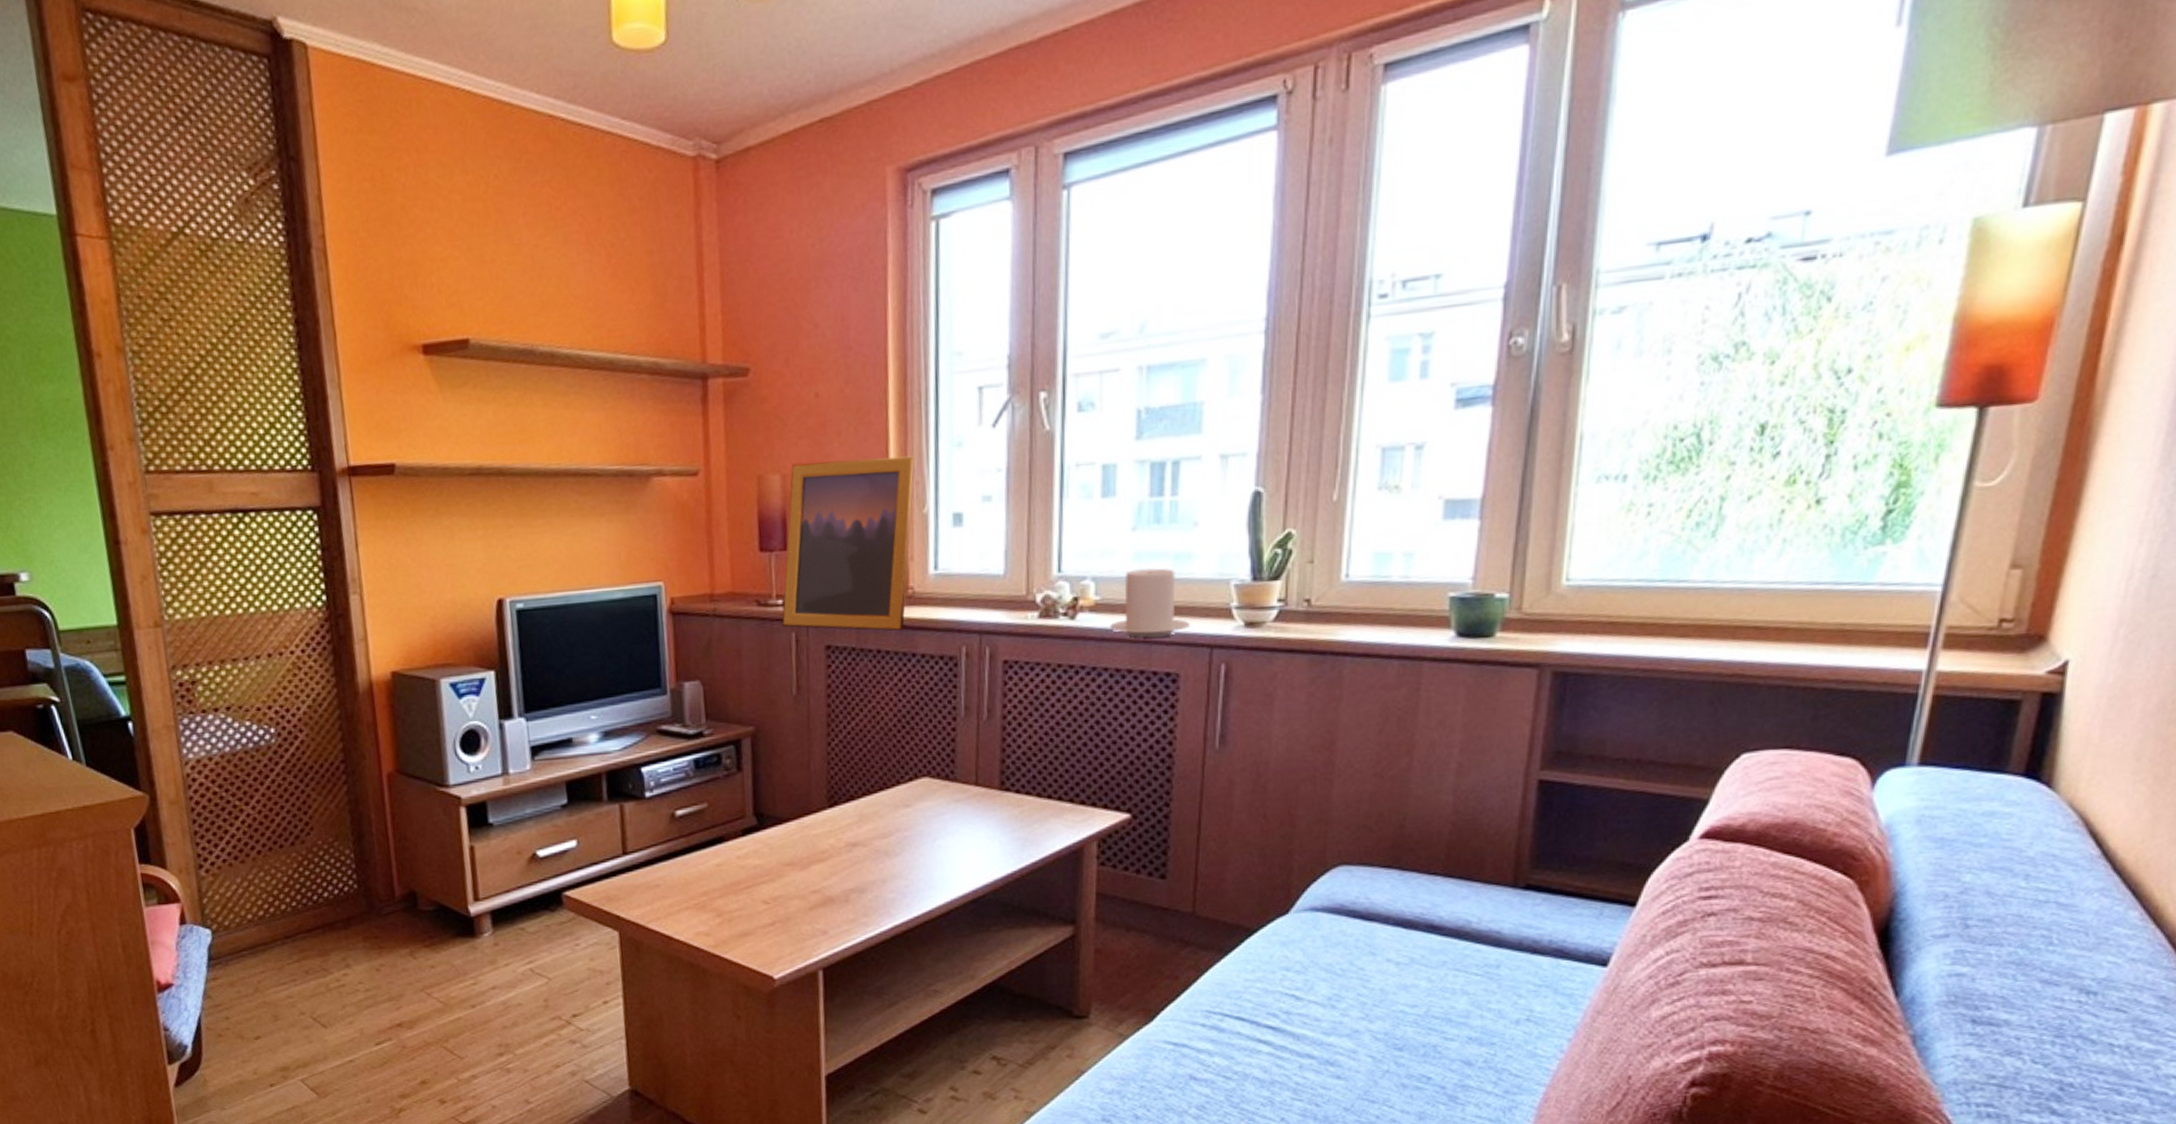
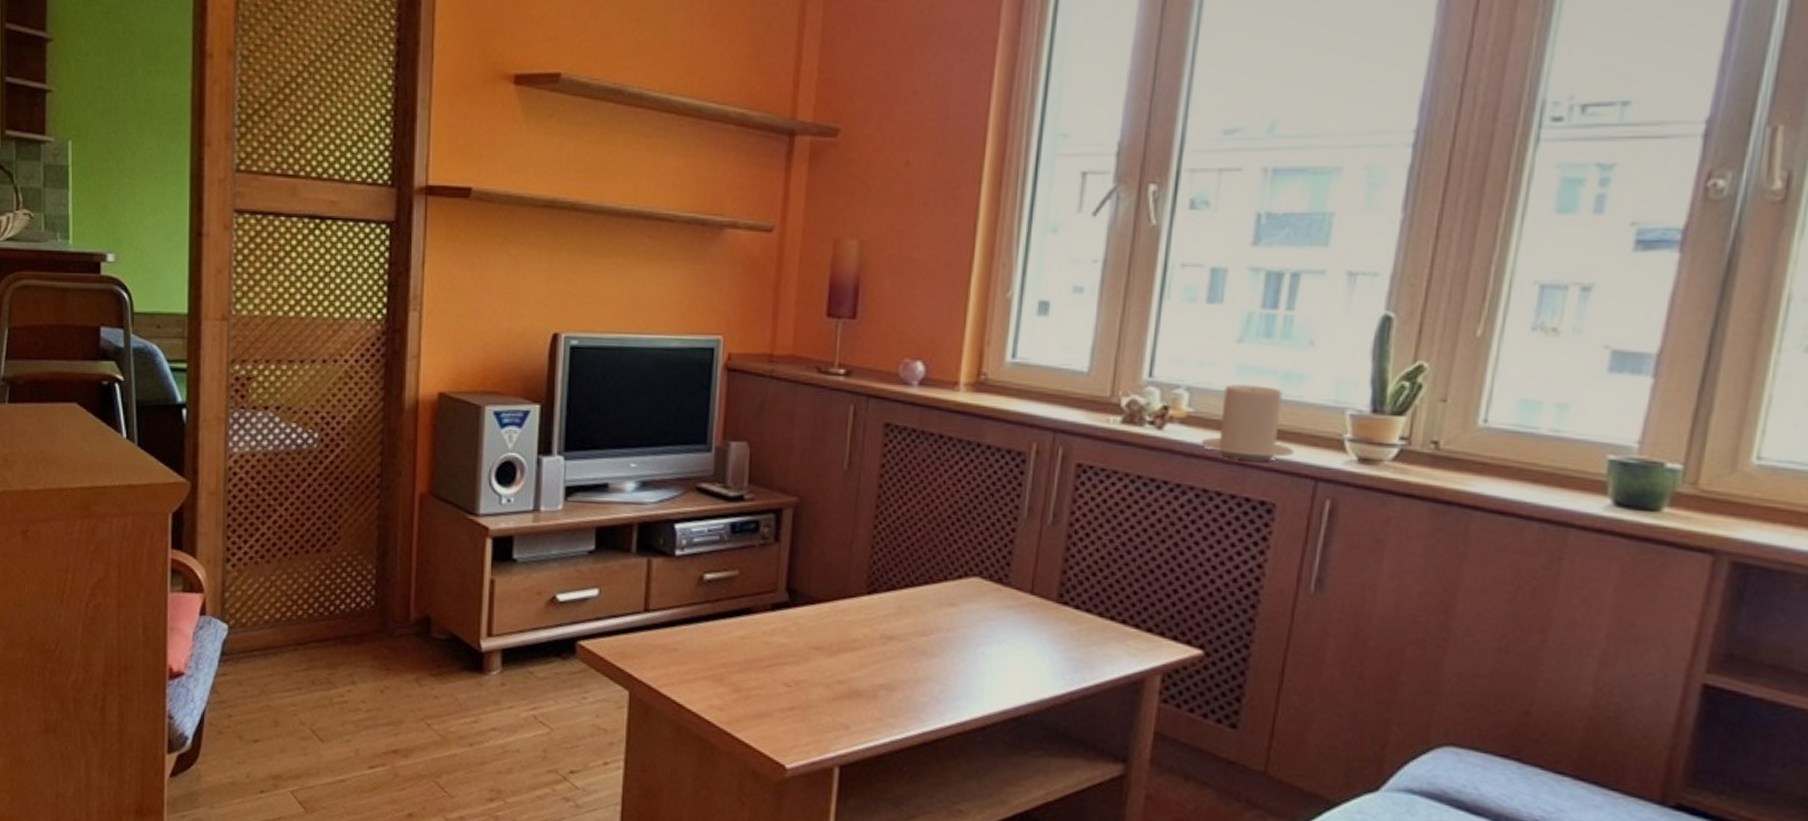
picture frame: present [782,455,916,631] -> none [841,230,1005,418]

